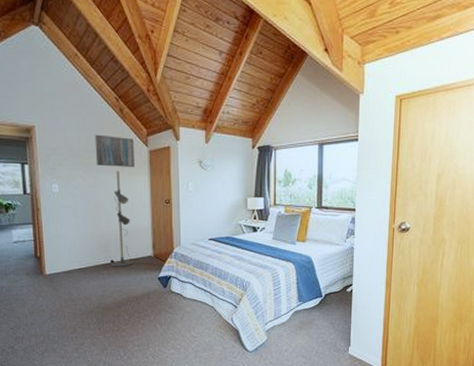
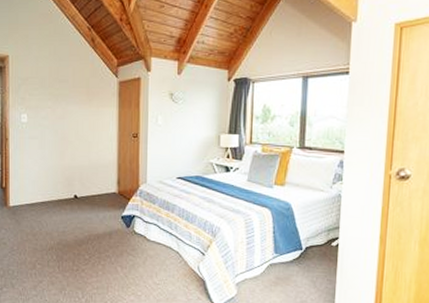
wall art: present [94,134,135,168] -> none [65,64,104,100]
floor lamp: present [111,171,165,267] -> none [74,102,130,204]

